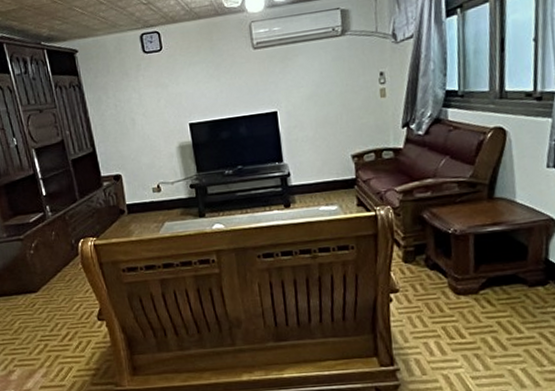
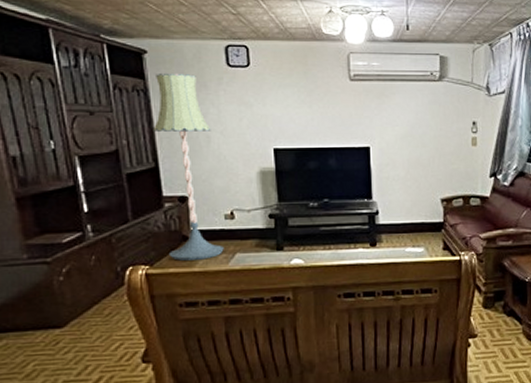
floor lamp: none [86,65,155,232] -> present [153,72,224,261]

